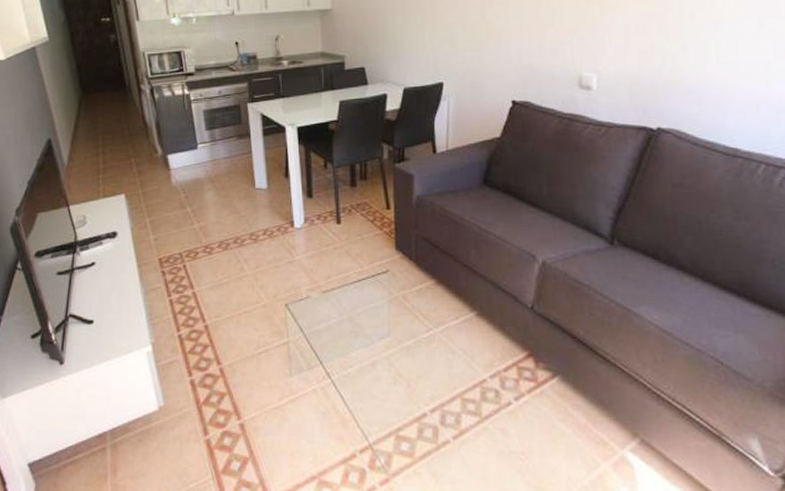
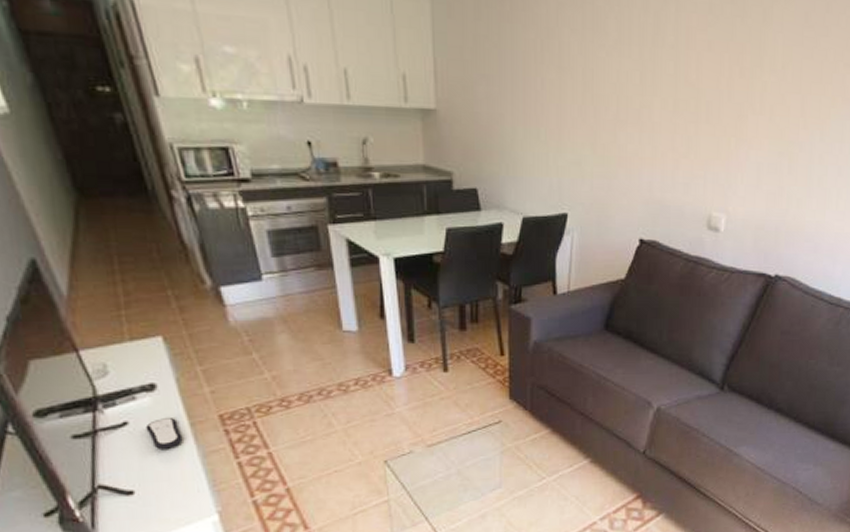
remote control: none [107,260,132,287] -> present [145,418,183,451]

